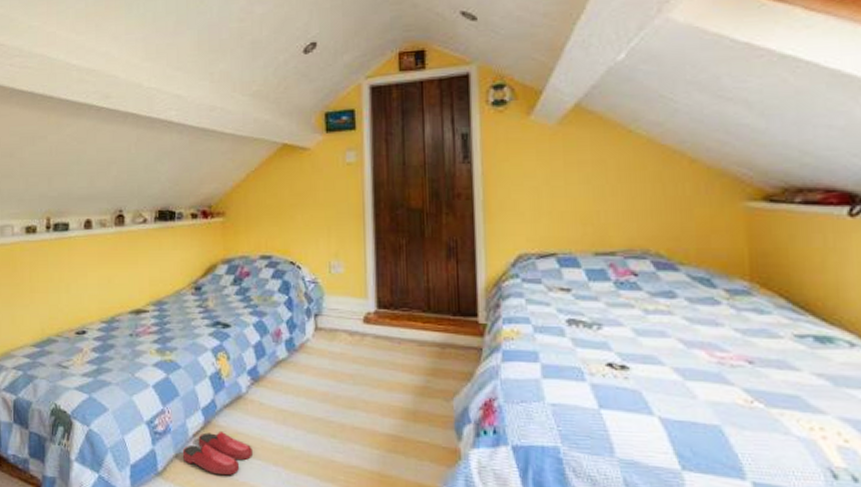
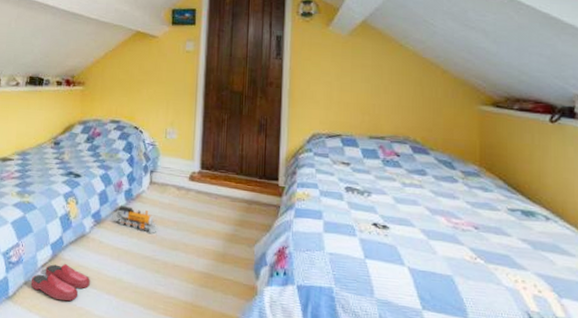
toy train: none [272,359,328,390] -> present [112,206,156,233]

